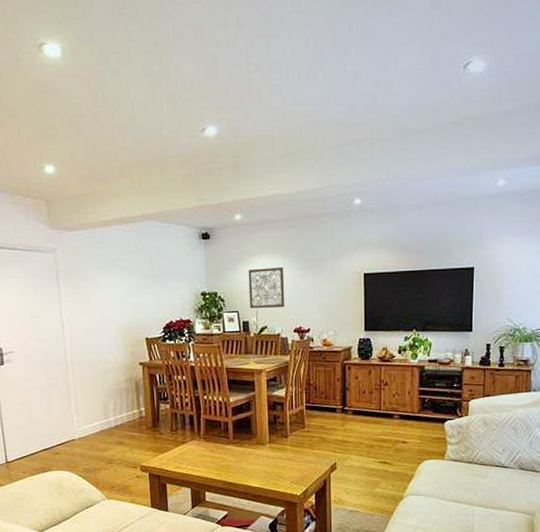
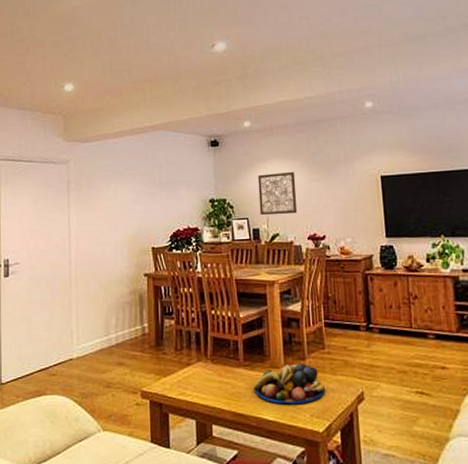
fruit bowl: none [241,440,305,474] -> present [253,362,326,405]

